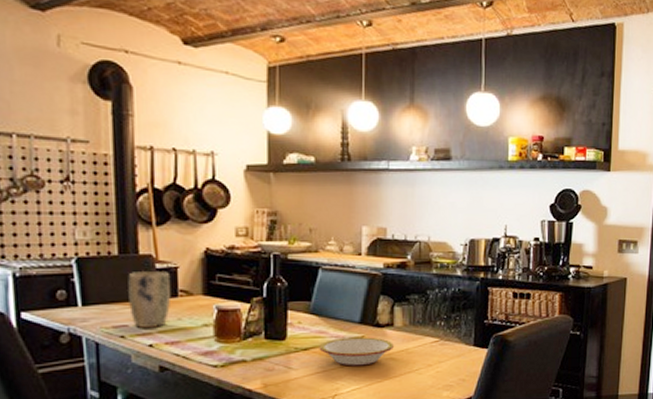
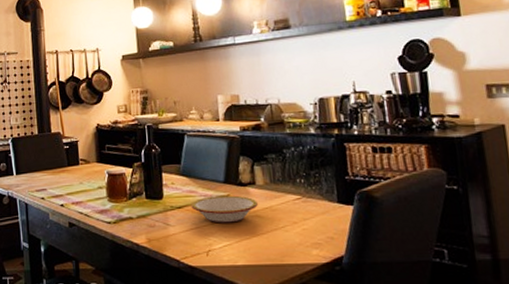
plant pot: present [128,272,172,328] -> none [45,145,75,191]

